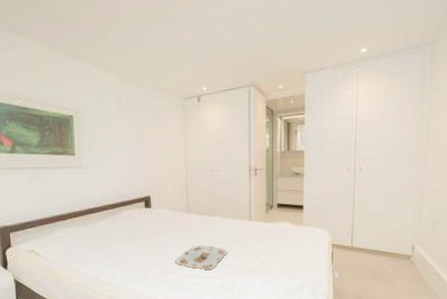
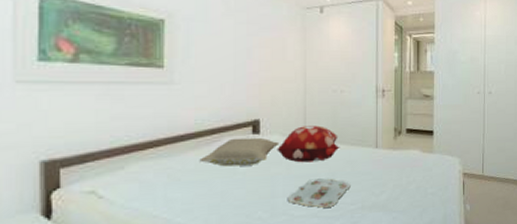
pillow: none [105,211,167,234] -> present [199,137,280,167]
decorative pillow: none [165,201,218,232] -> present [277,125,340,163]

